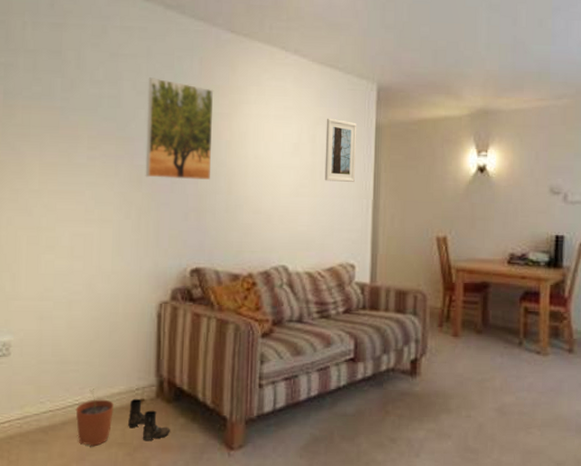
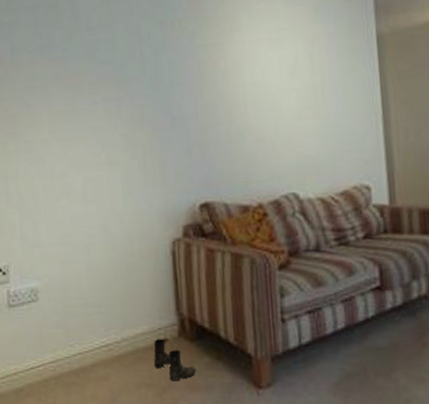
plant pot: present [75,389,114,447] -> none [103,330,139,388]
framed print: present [145,77,214,180] -> none [140,17,211,116]
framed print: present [324,118,356,182] -> none [322,34,360,100]

